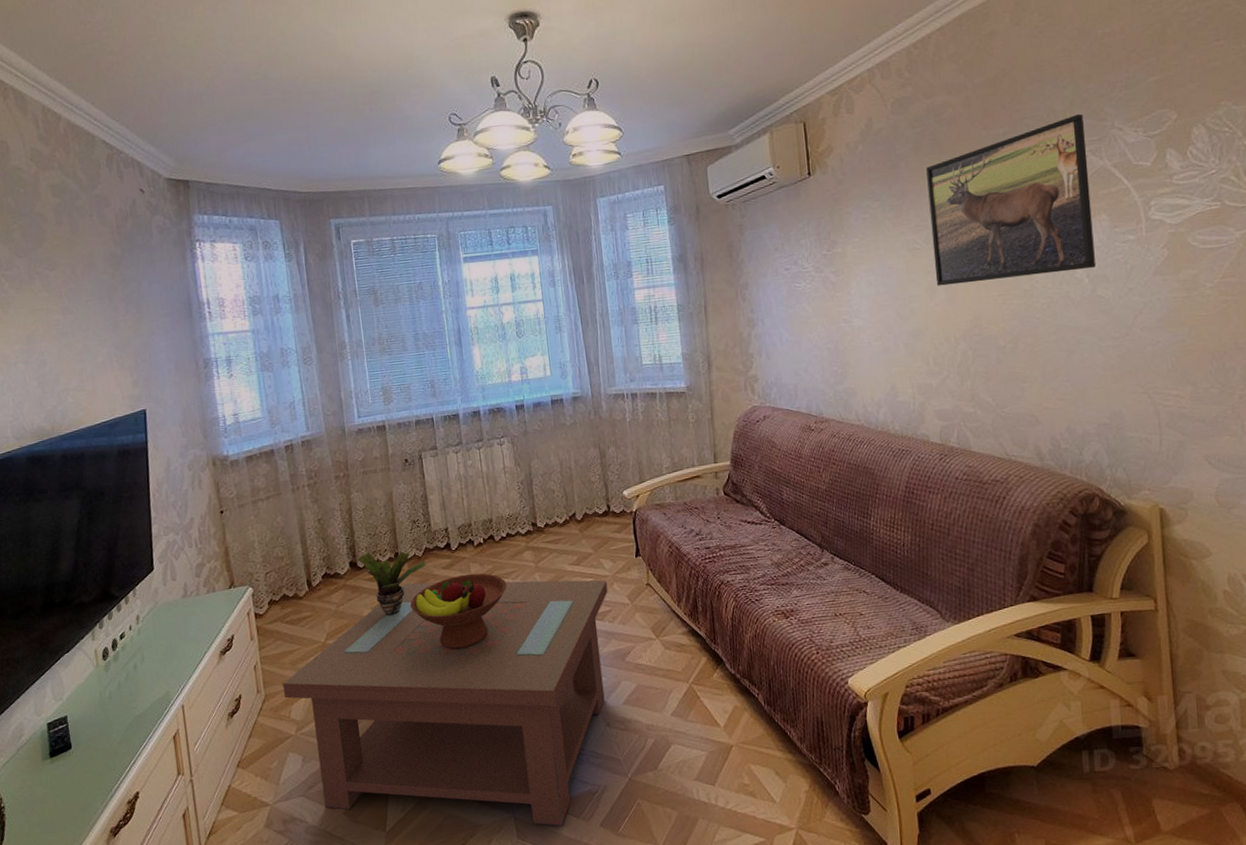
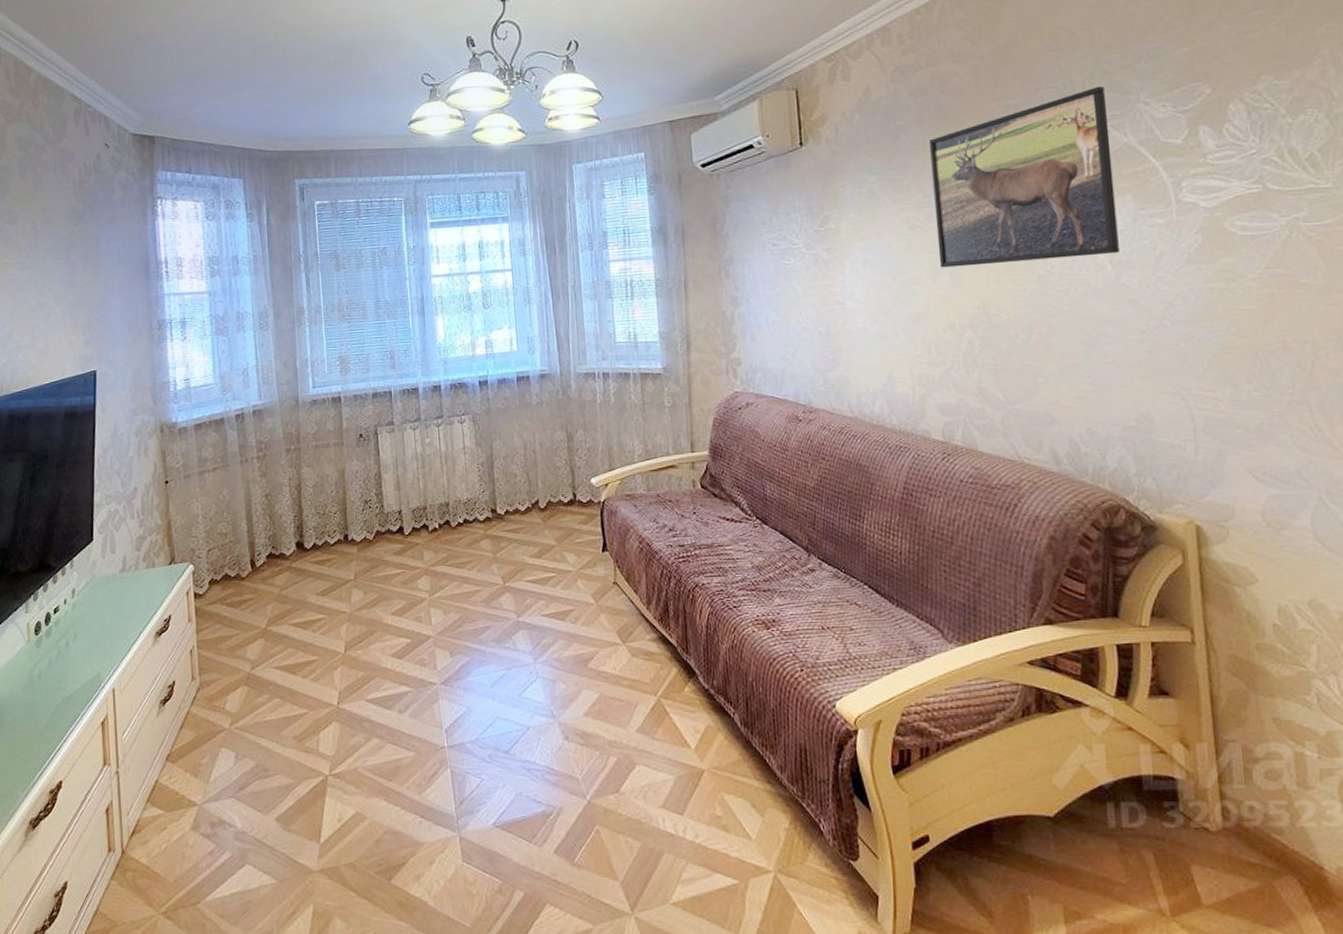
coffee table: present [282,580,608,826] -> none [219,568,571,850]
potted plant: present [357,551,426,616] -> none [304,533,377,603]
fruit bowl: present [410,573,507,650] -> none [358,561,462,644]

